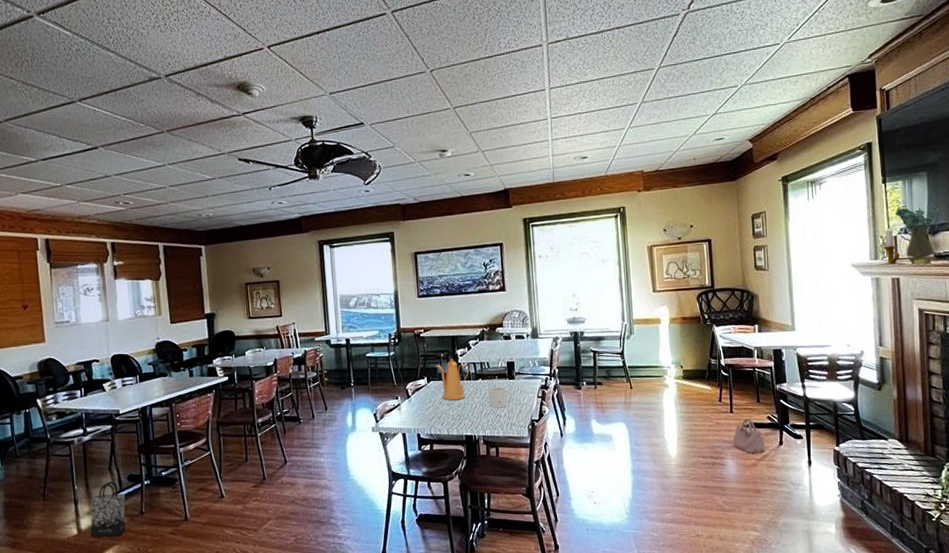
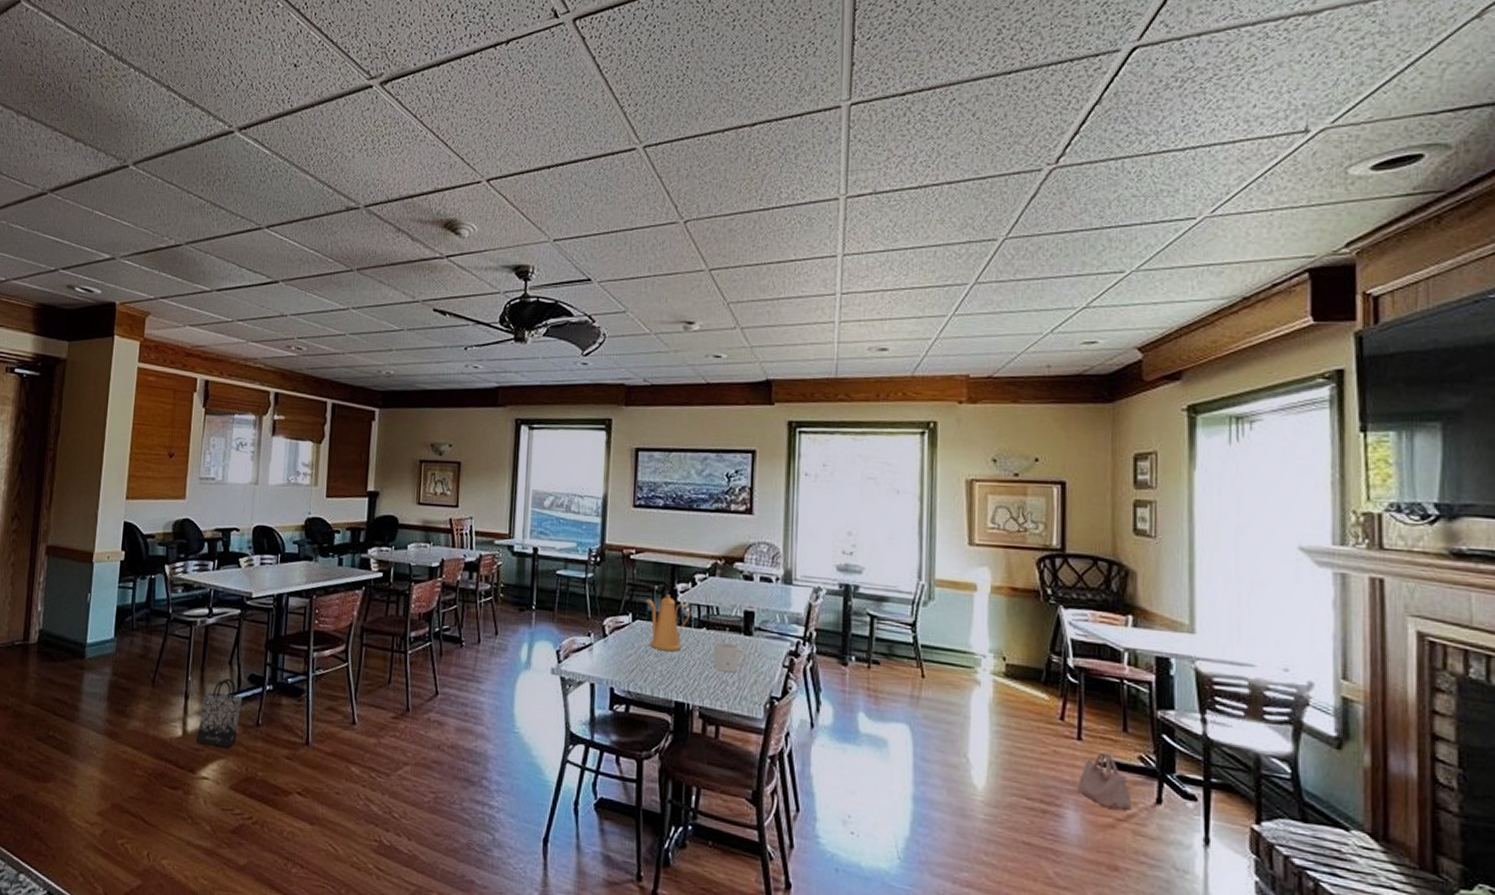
candlestick: present [877,229,906,265] -> none [1344,502,1397,558]
vase: present [895,205,940,265] -> none [1381,468,1463,564]

